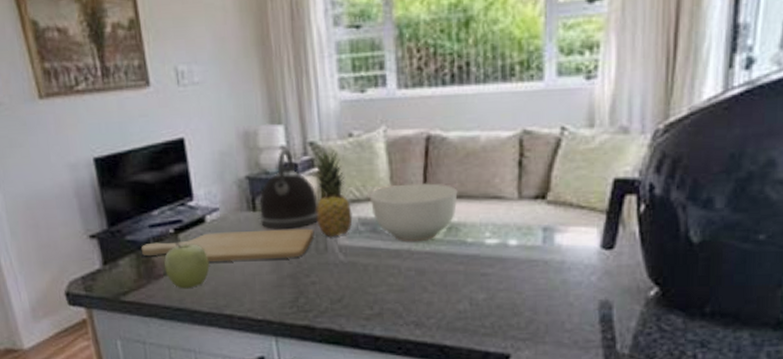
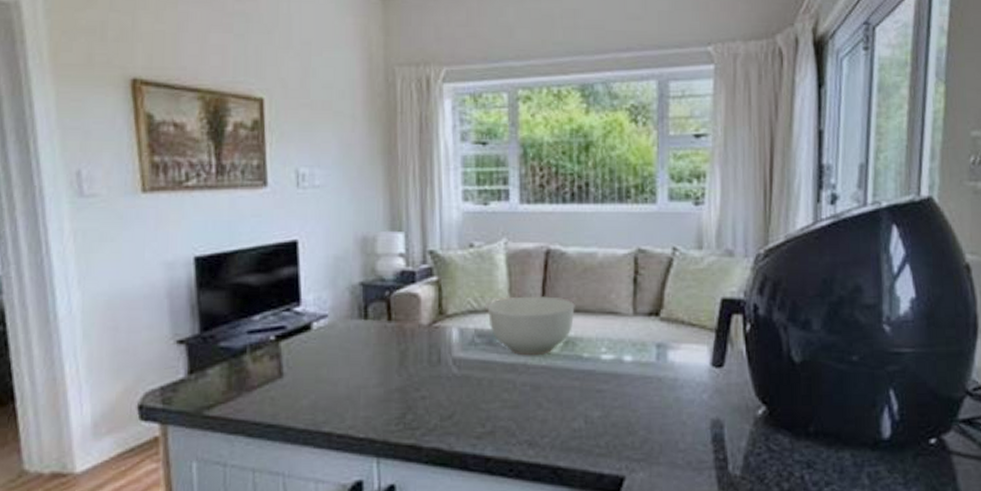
chopping board: present [141,228,315,262] -> none [235,339,428,373]
fruit: present [164,243,210,289] -> none [260,351,311,403]
kettle: present [259,147,319,229] -> none [370,255,434,339]
fruit: present [313,150,353,237] -> none [431,259,469,348]

